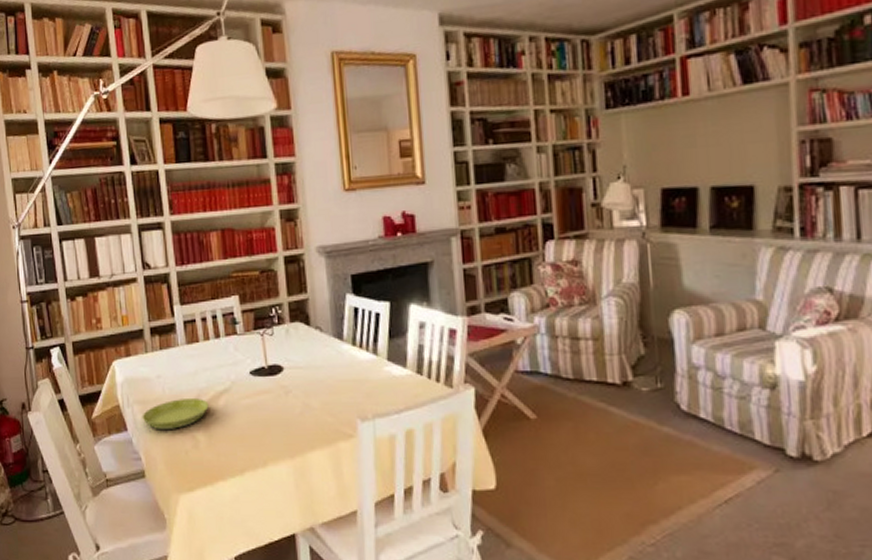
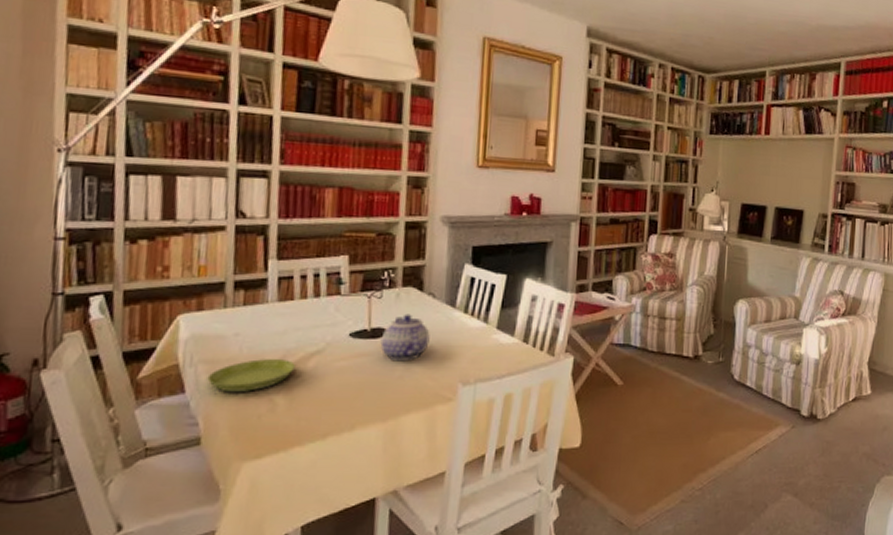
teapot: none [278,349,323,398] -> present [380,314,430,362]

